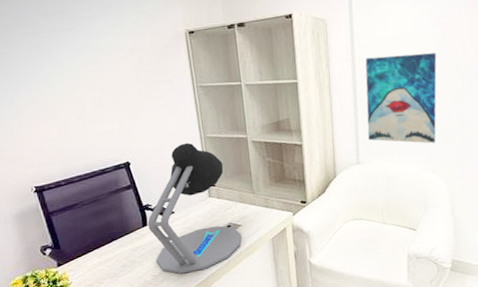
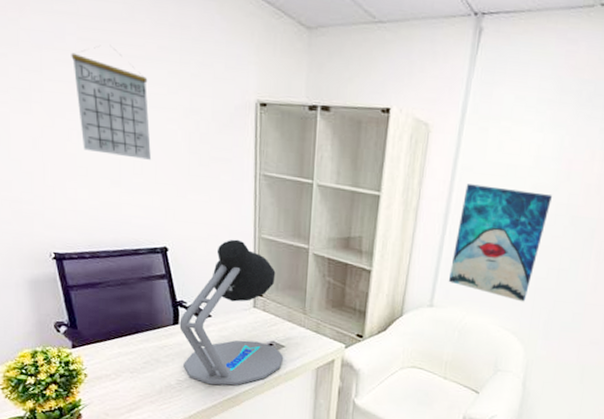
calendar: none [34,16,107,98] -> present [71,47,151,160]

